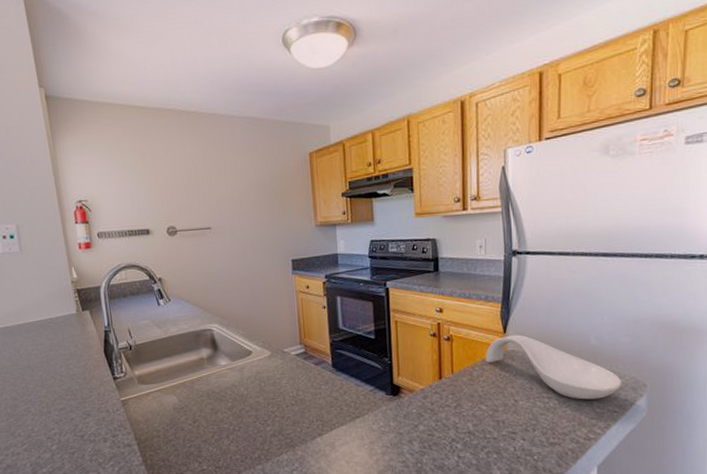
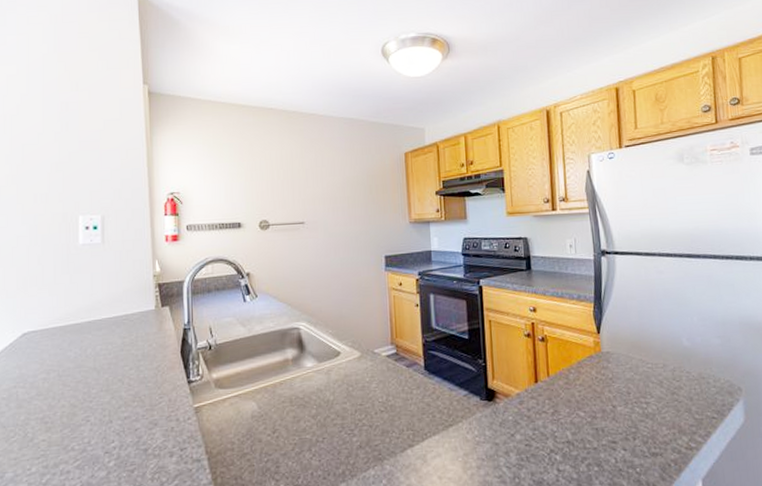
spoon rest: present [485,334,622,400] -> none [580,335,718,405]

